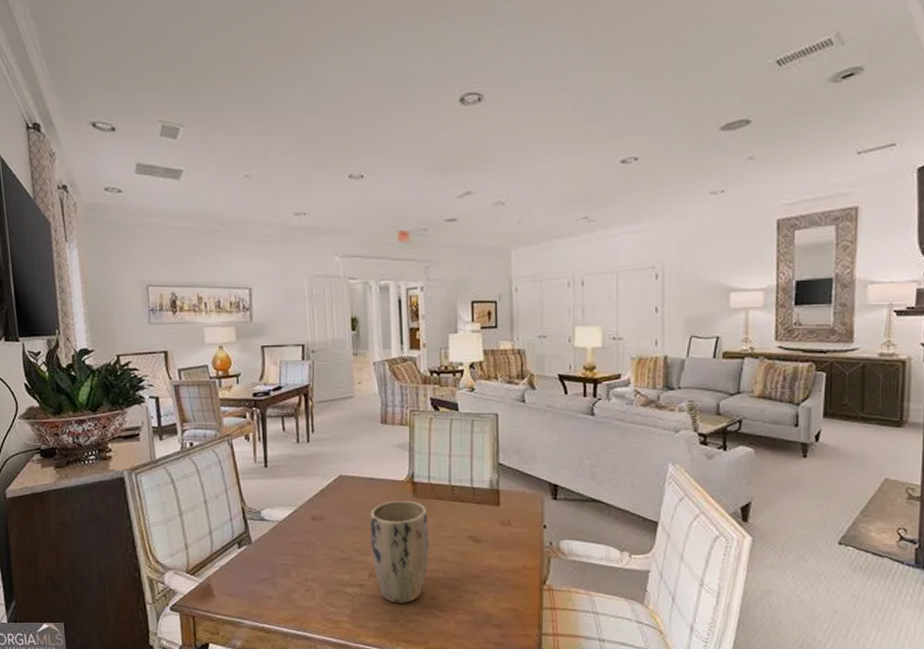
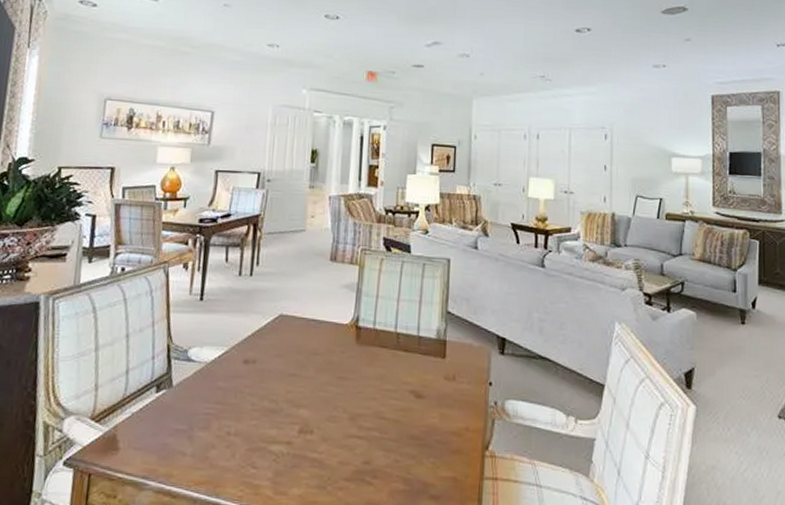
plant pot: present [370,501,429,603] -> none [304,346,370,467]

